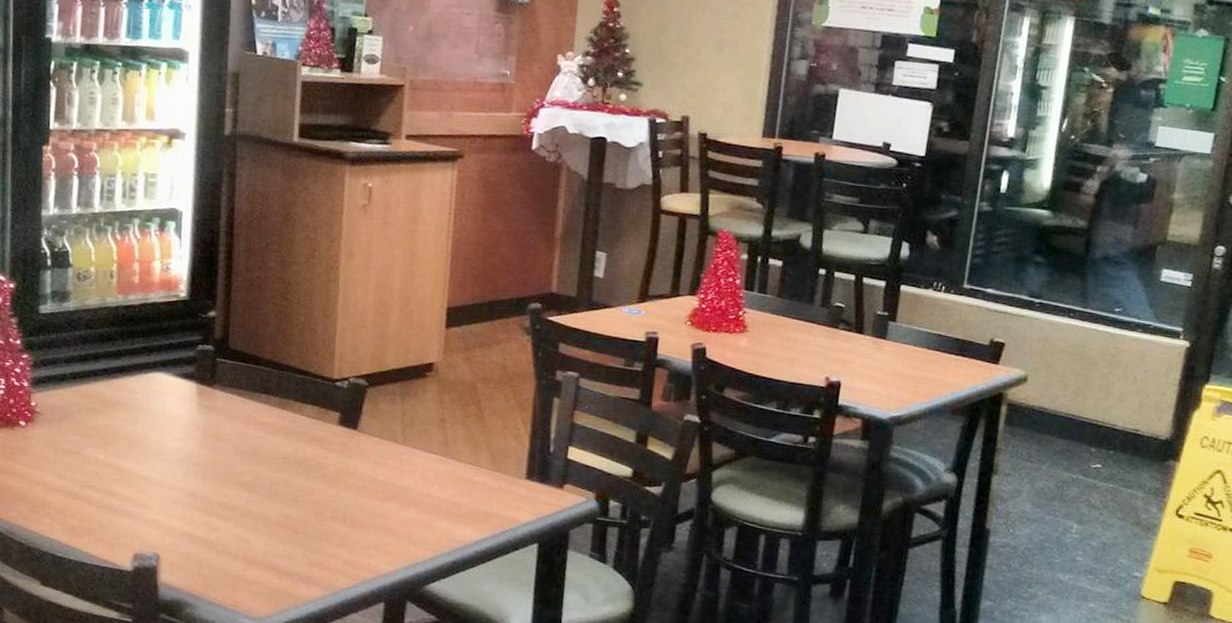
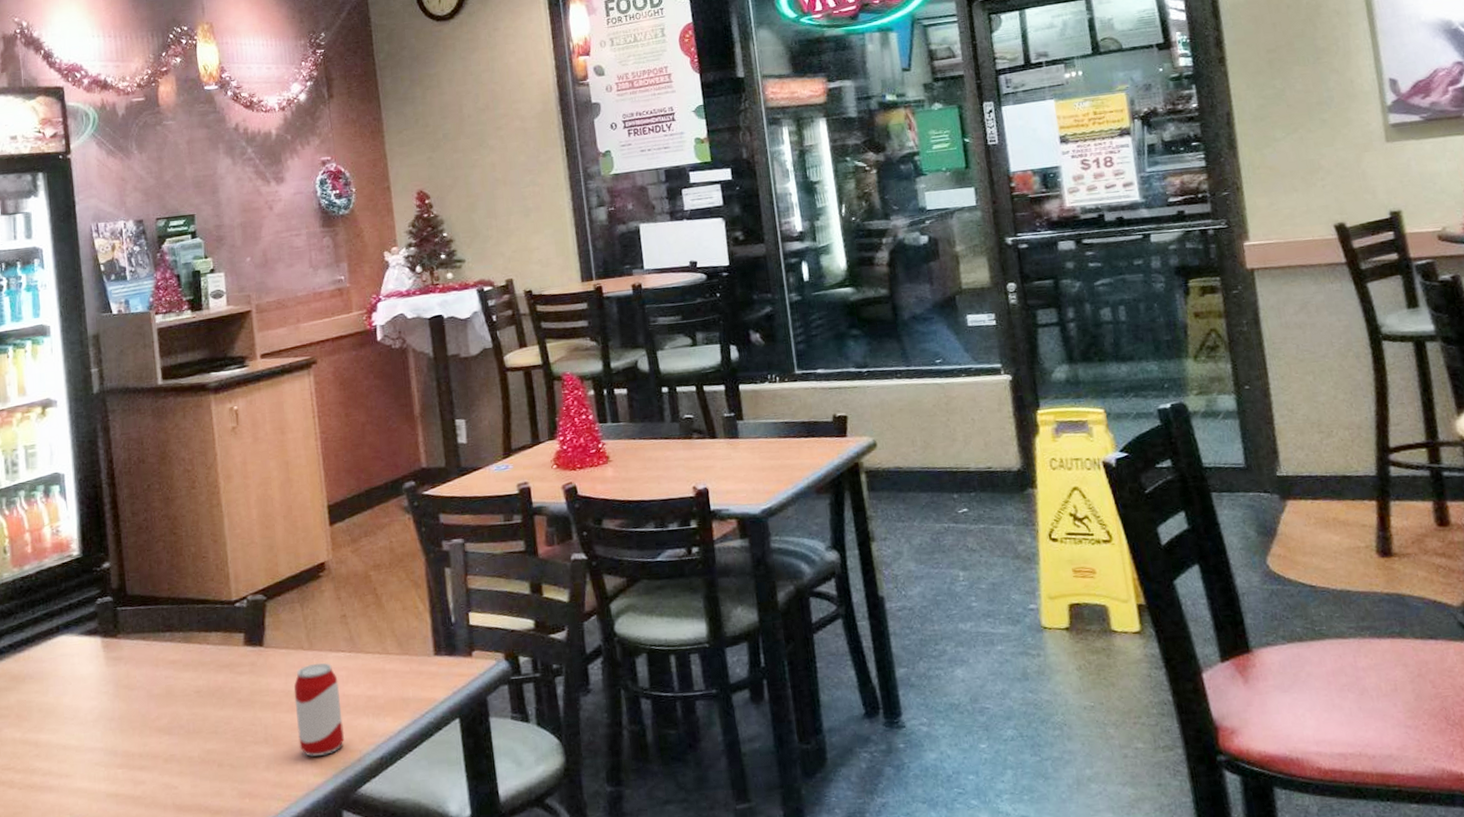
beverage can: none [376,458,426,547] -> present [294,662,345,757]

